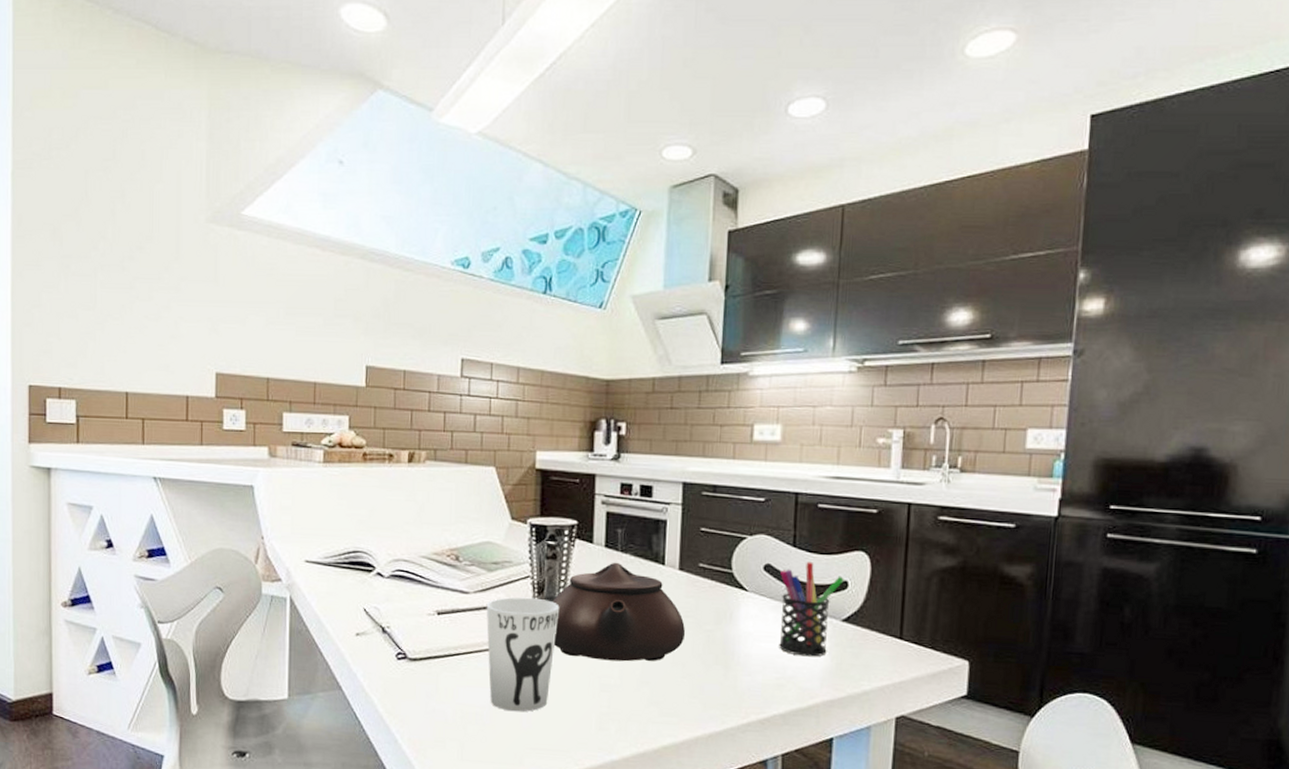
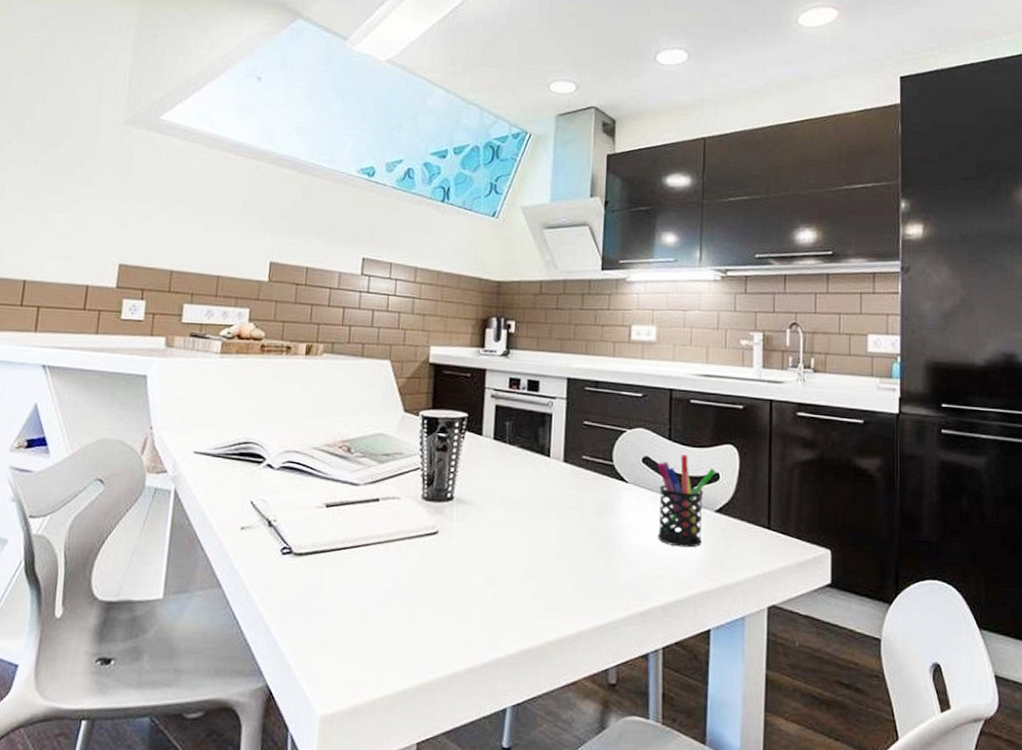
cup: present [486,597,560,712] -> none [375,489,449,609]
teapot: present [552,562,686,662] -> none [441,454,570,554]

